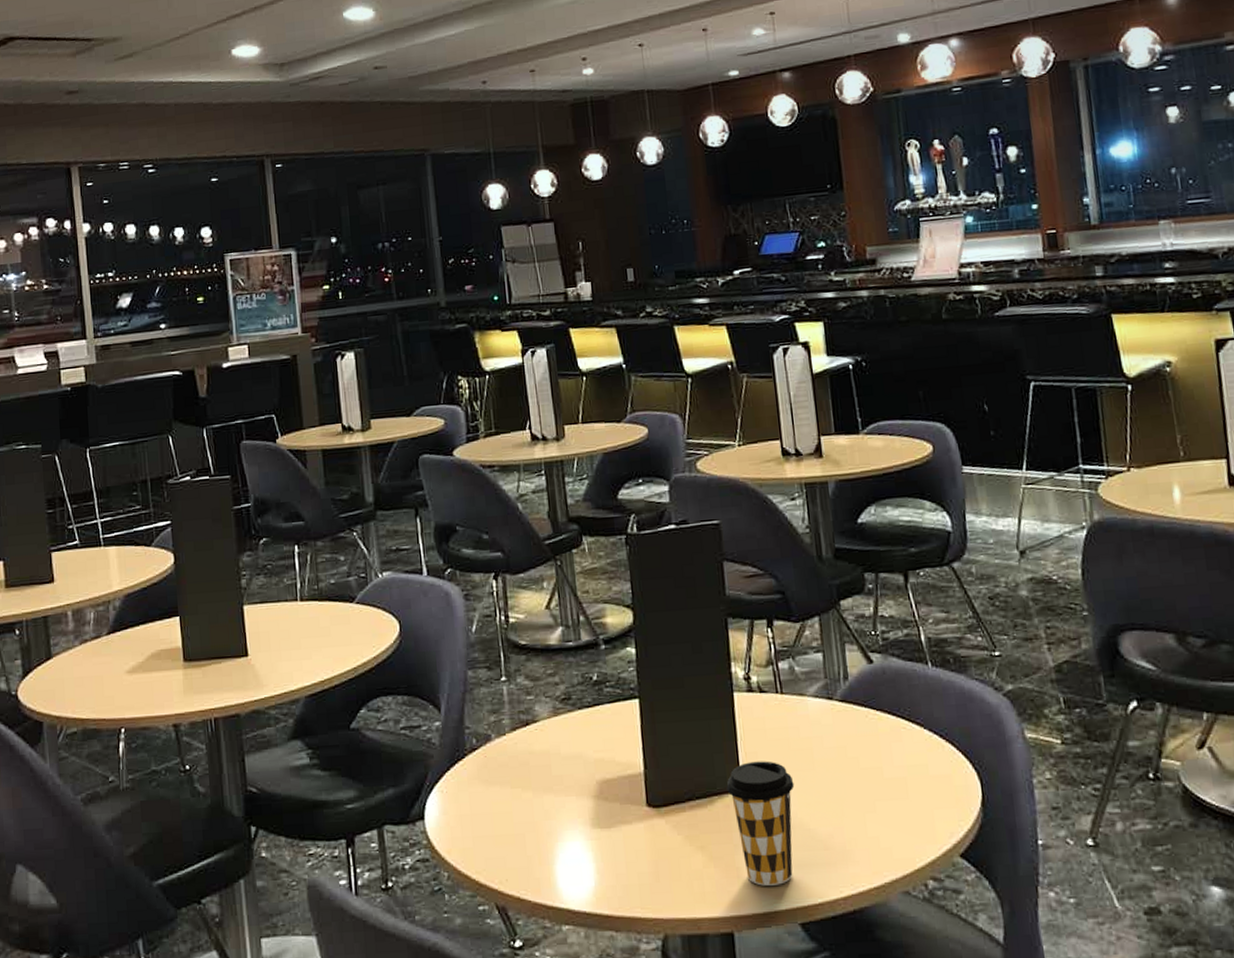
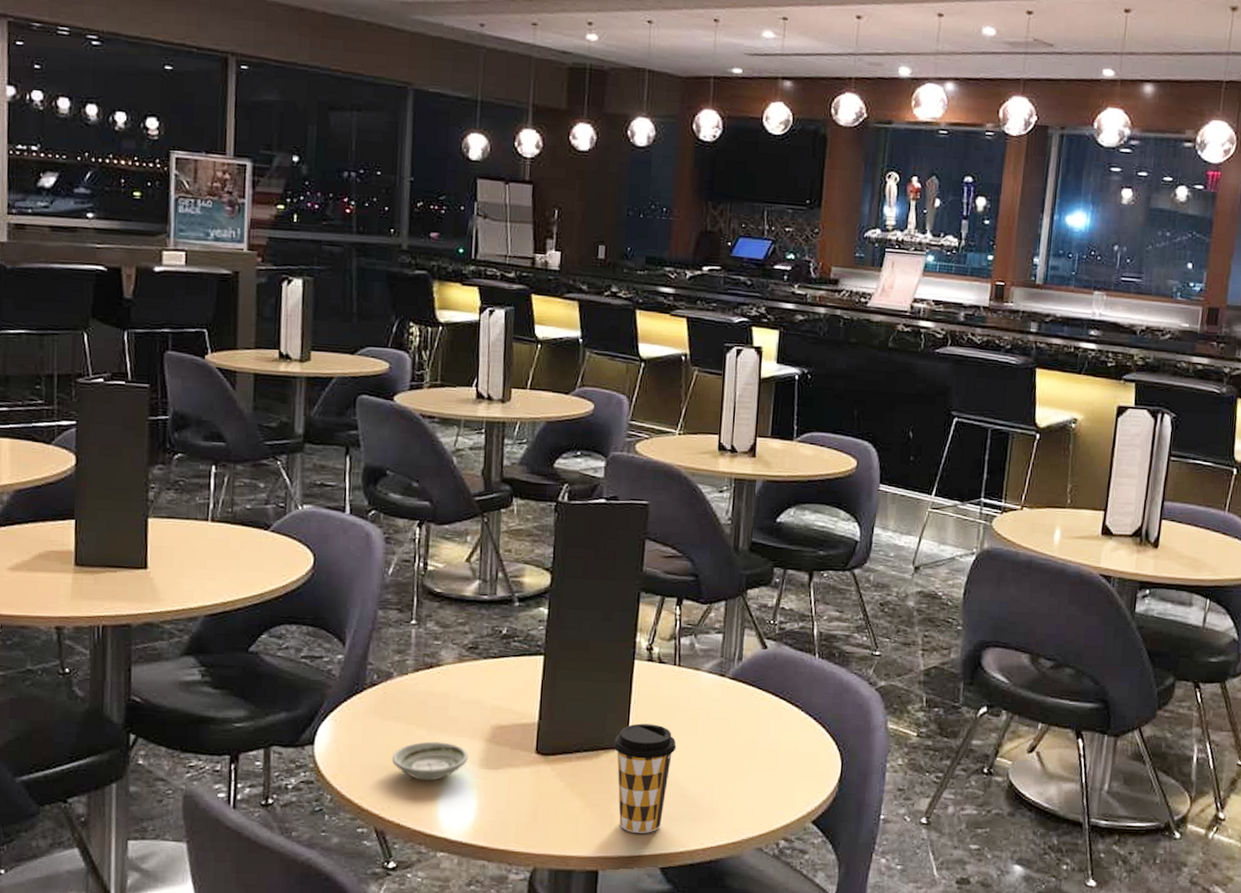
saucer: none [502,803,579,848] -> present [391,741,469,781]

